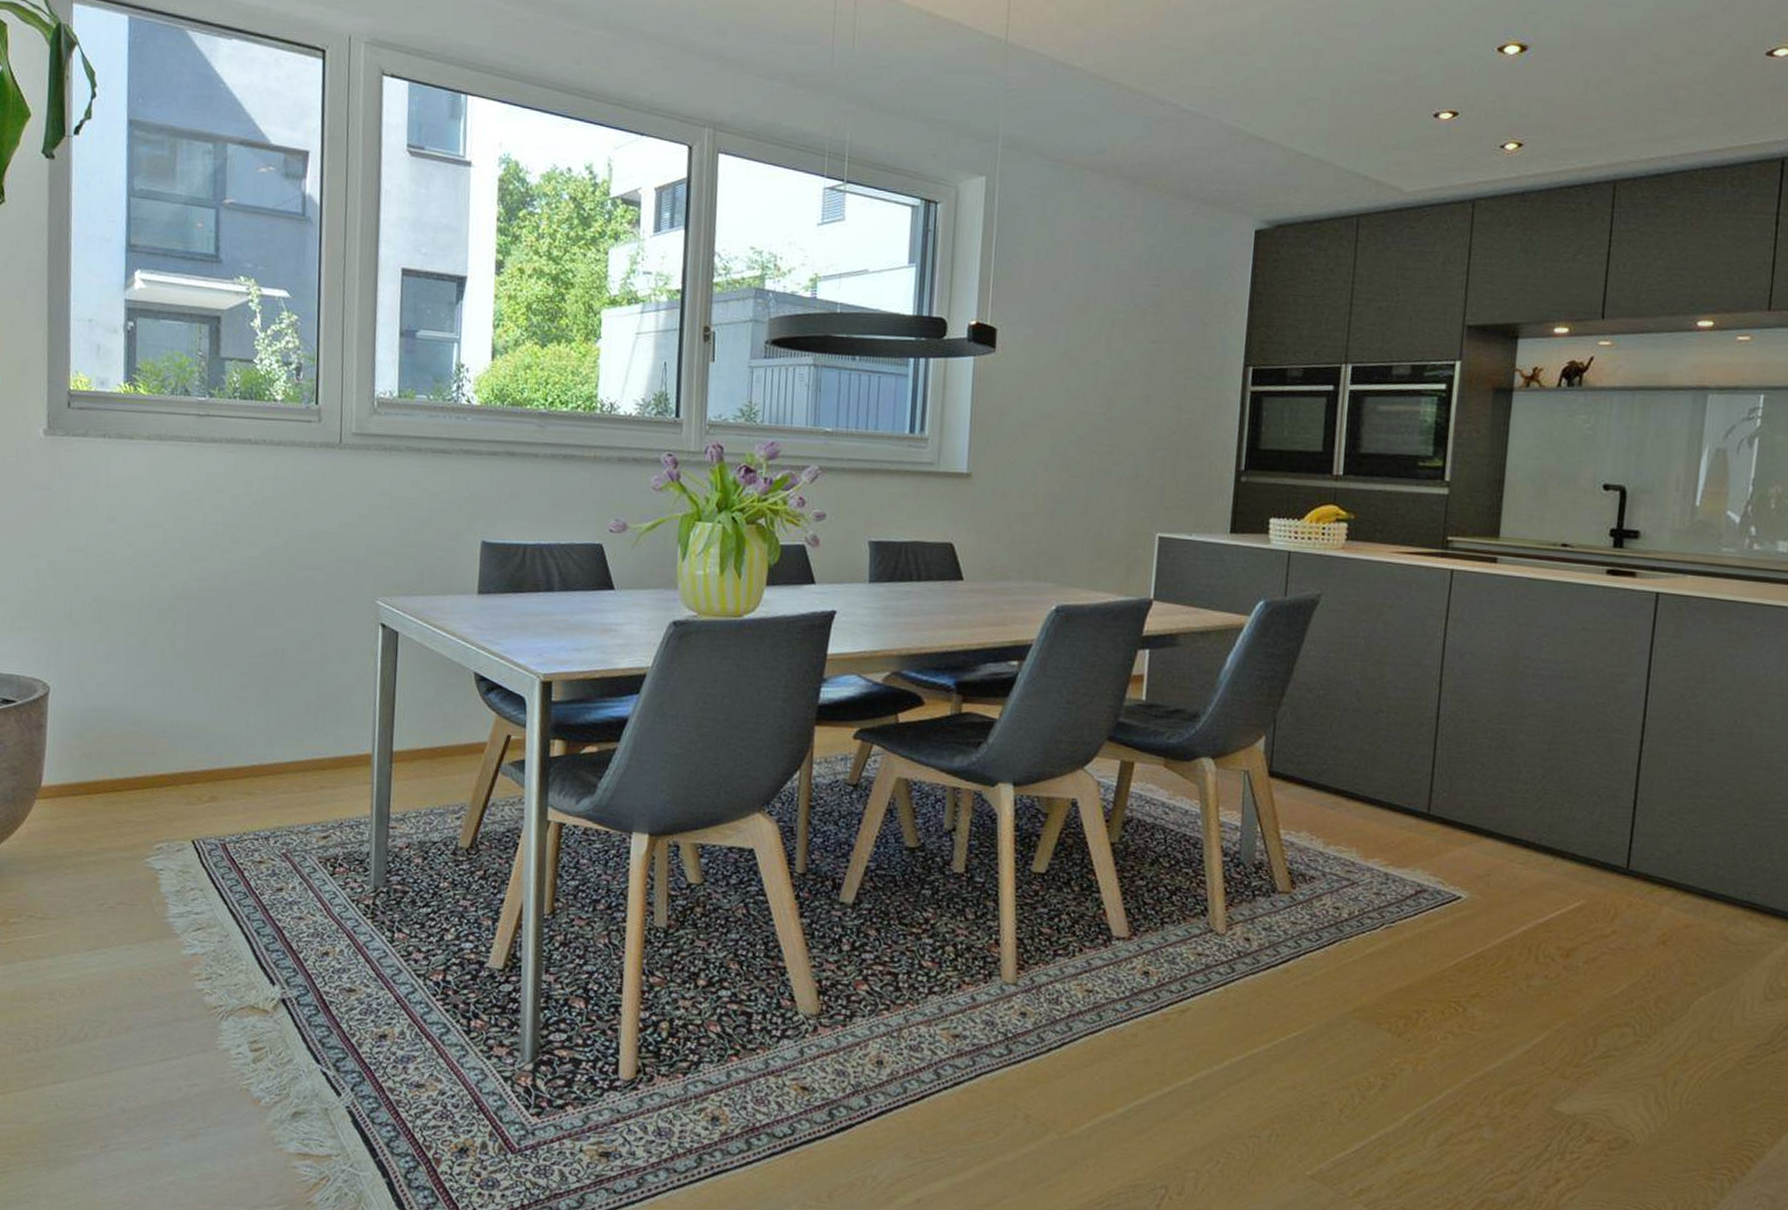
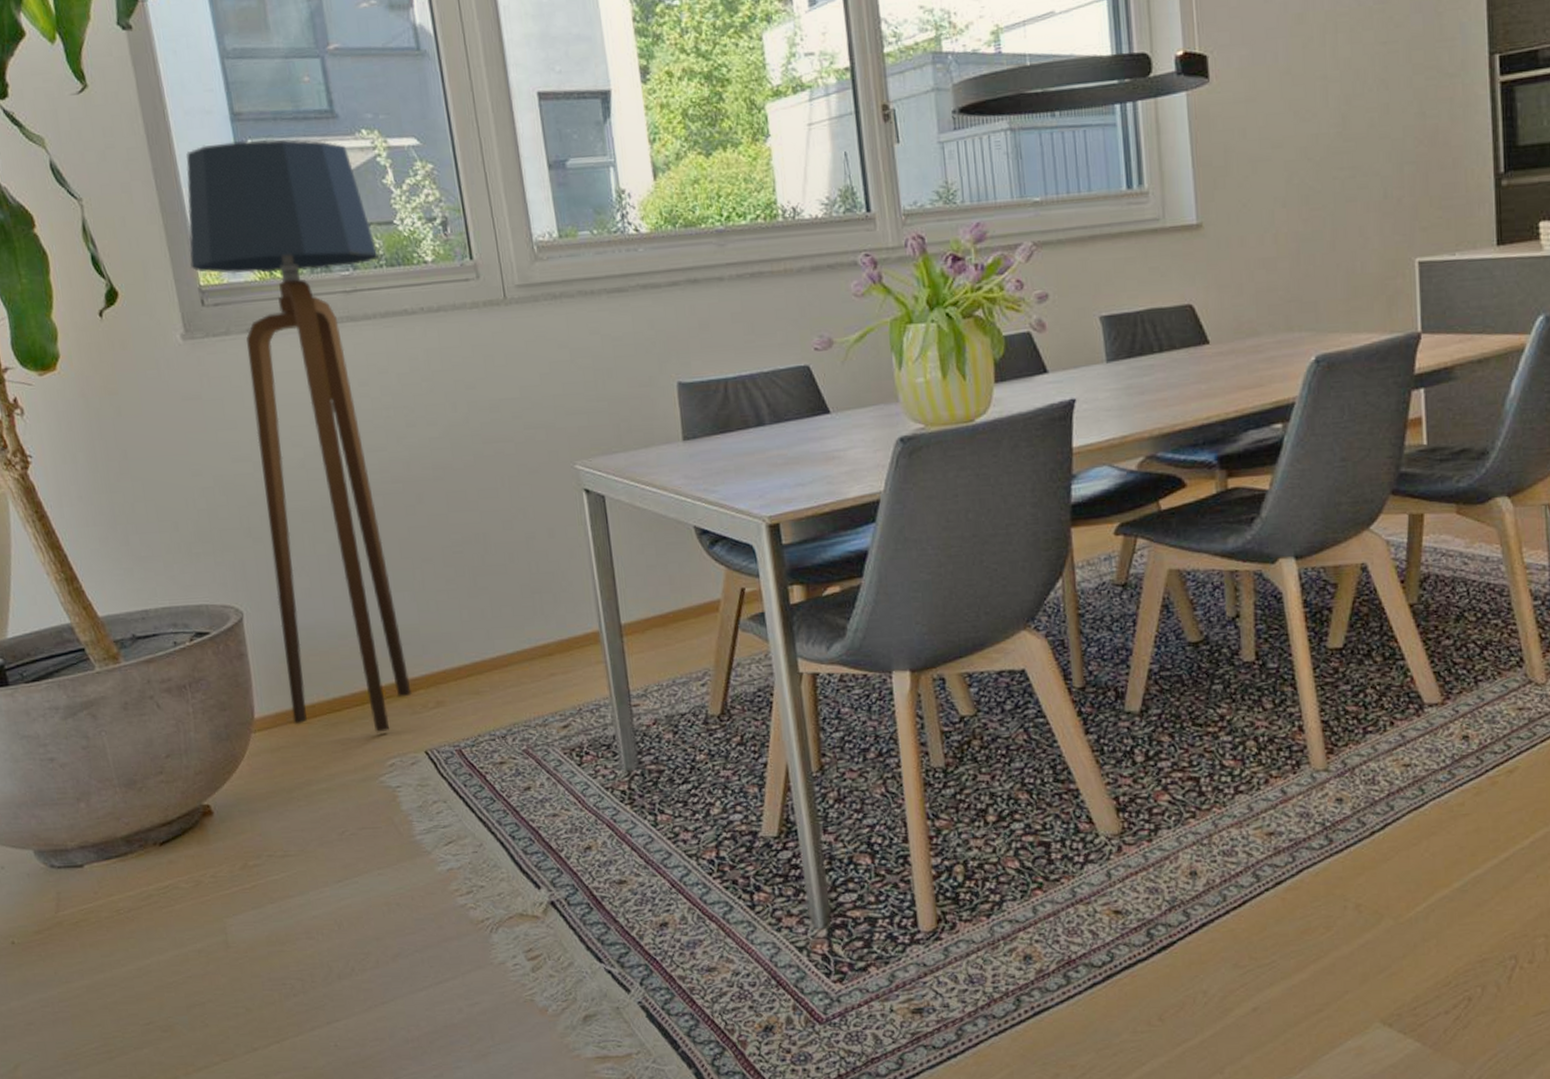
floor lamp: none [65,267,235,817] -> present [185,138,412,733]

